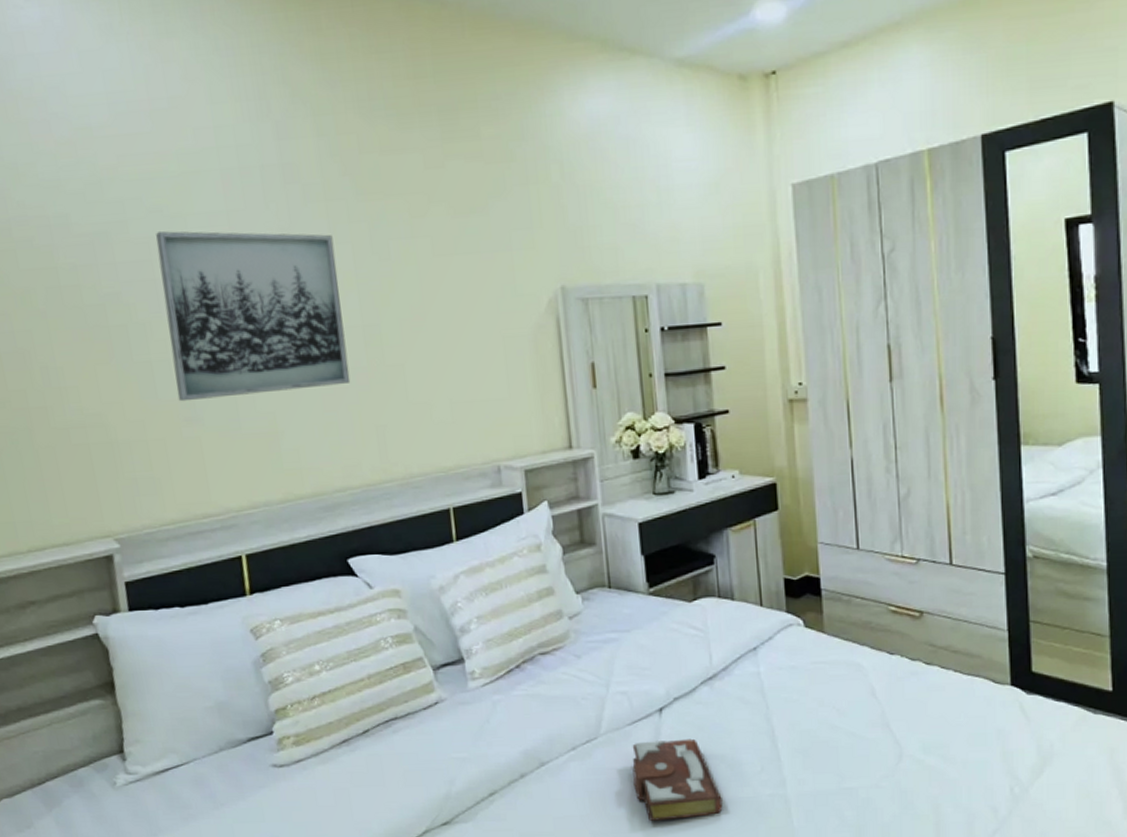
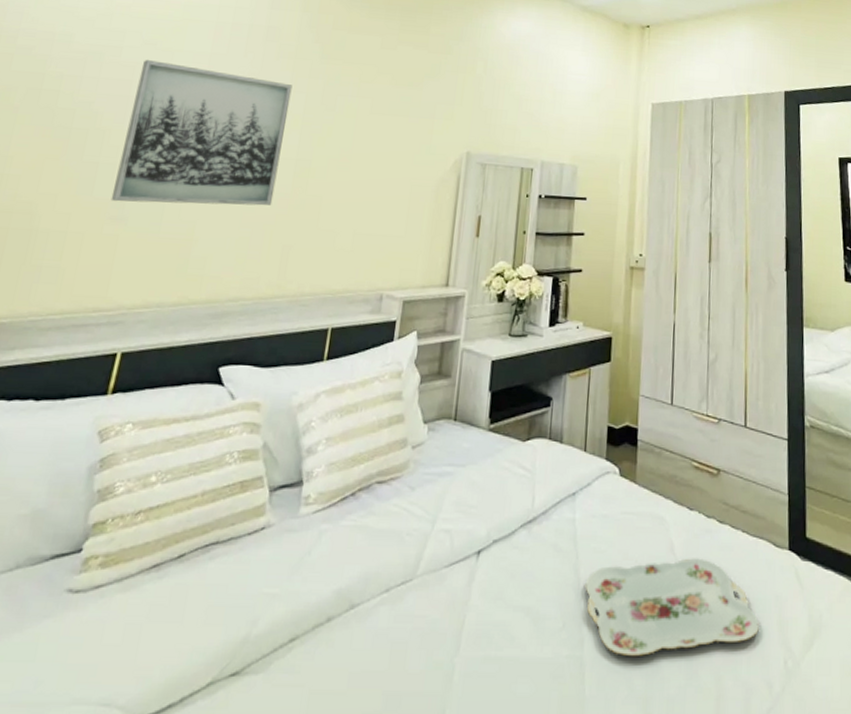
book: present [632,738,723,822] -> none [437,586,521,683]
serving tray: none [780,700,979,791] -> present [585,558,759,656]

